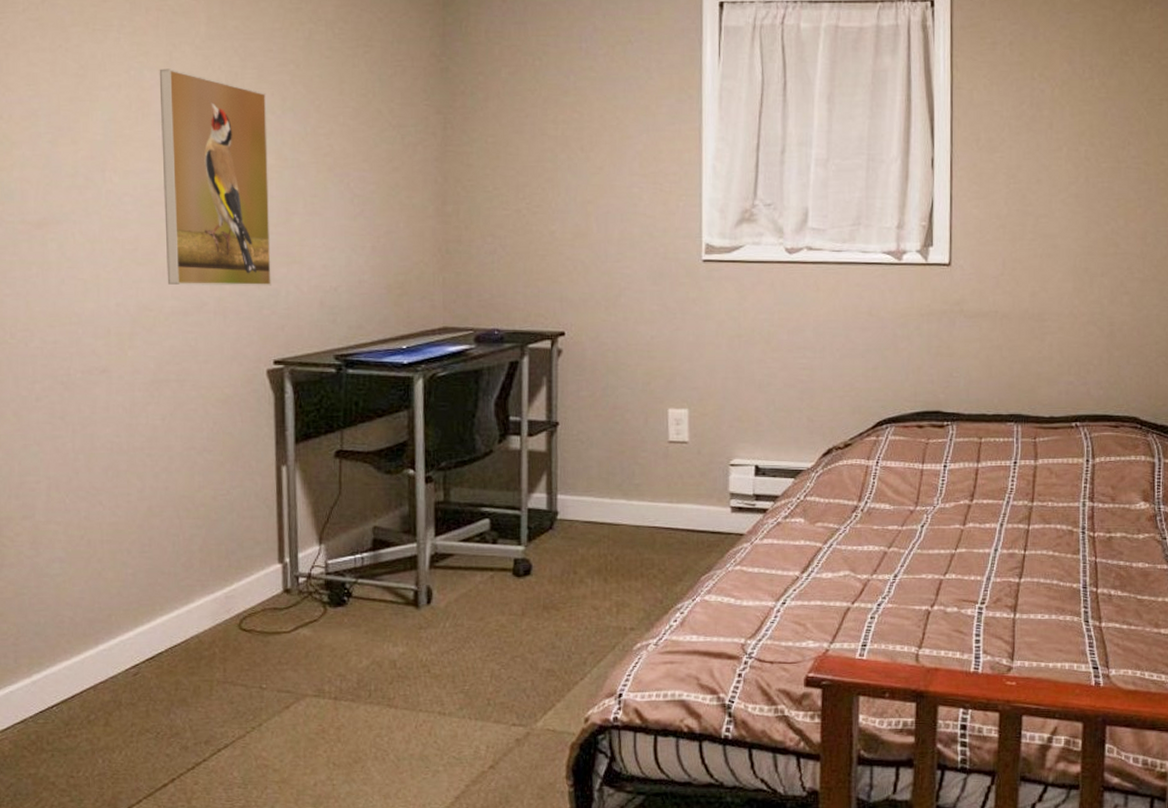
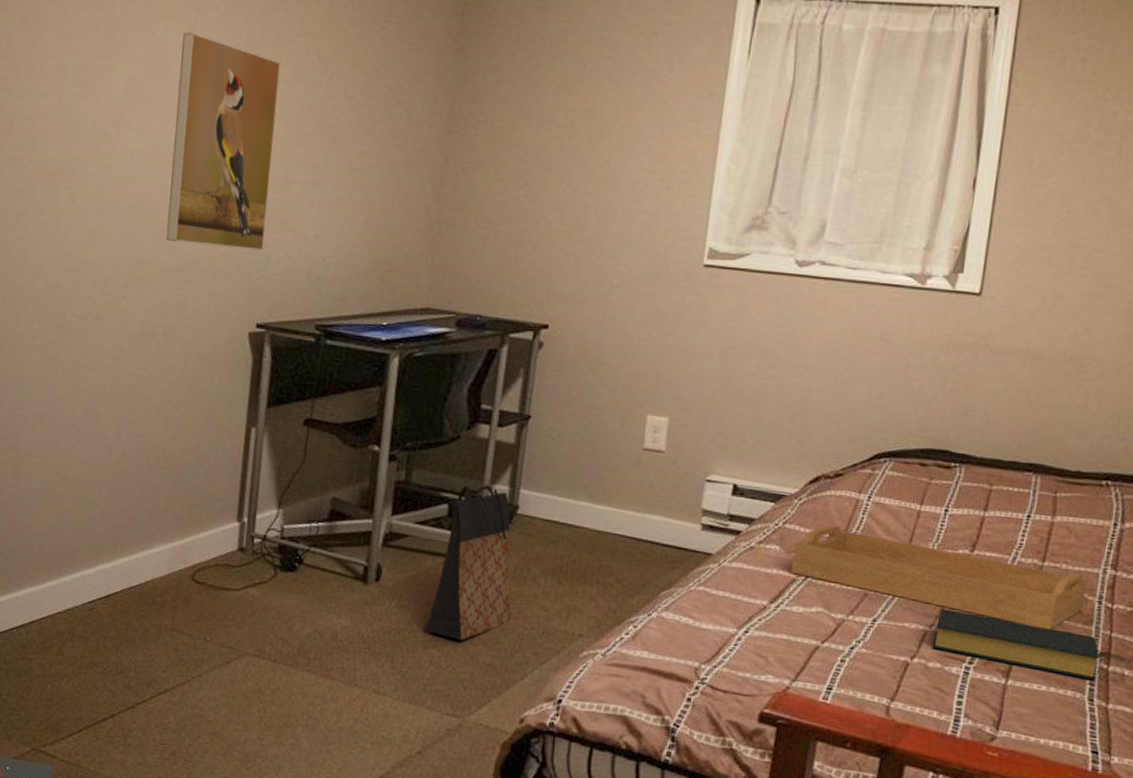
bag: none [482,495,565,650] -> present [425,485,511,640]
serving tray: none [817,492,1071,563] -> present [791,525,1088,630]
hardback book: none [948,557,1089,603] -> present [932,608,1100,680]

